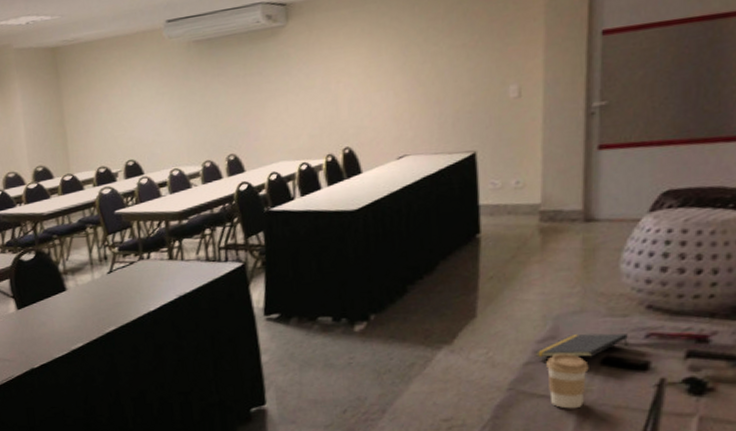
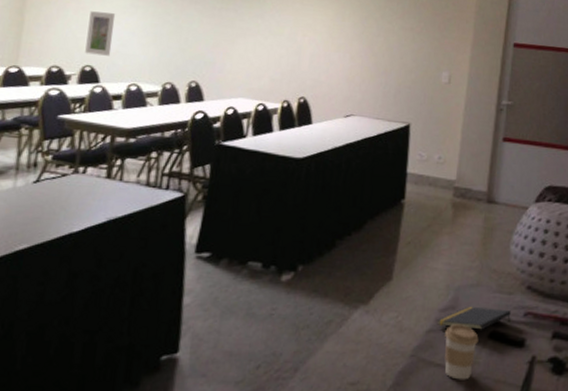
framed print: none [121,105,148,150] -> present [85,11,116,56]

